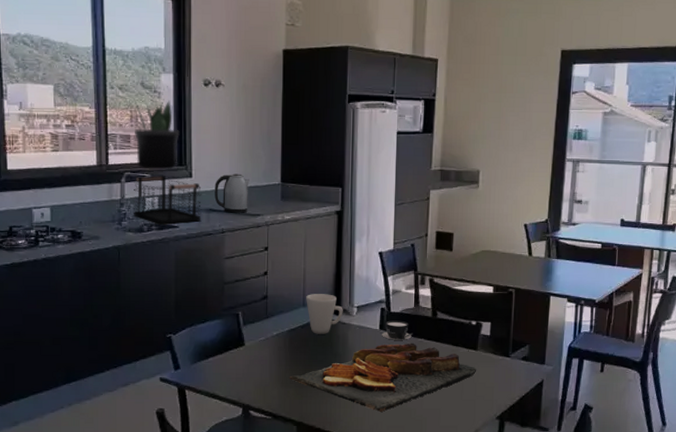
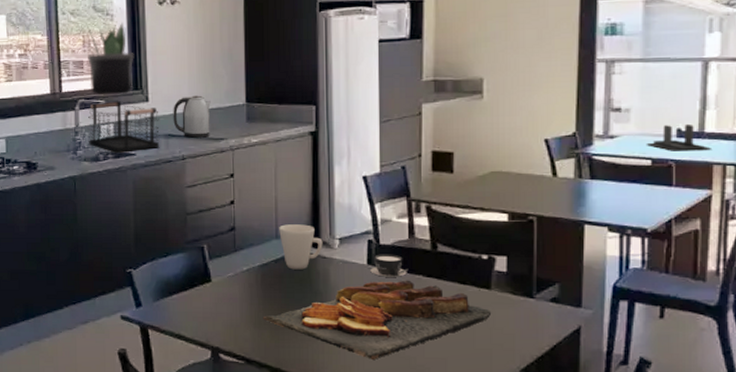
napkin holder: none [599,215,644,238] -> present [647,123,711,151]

